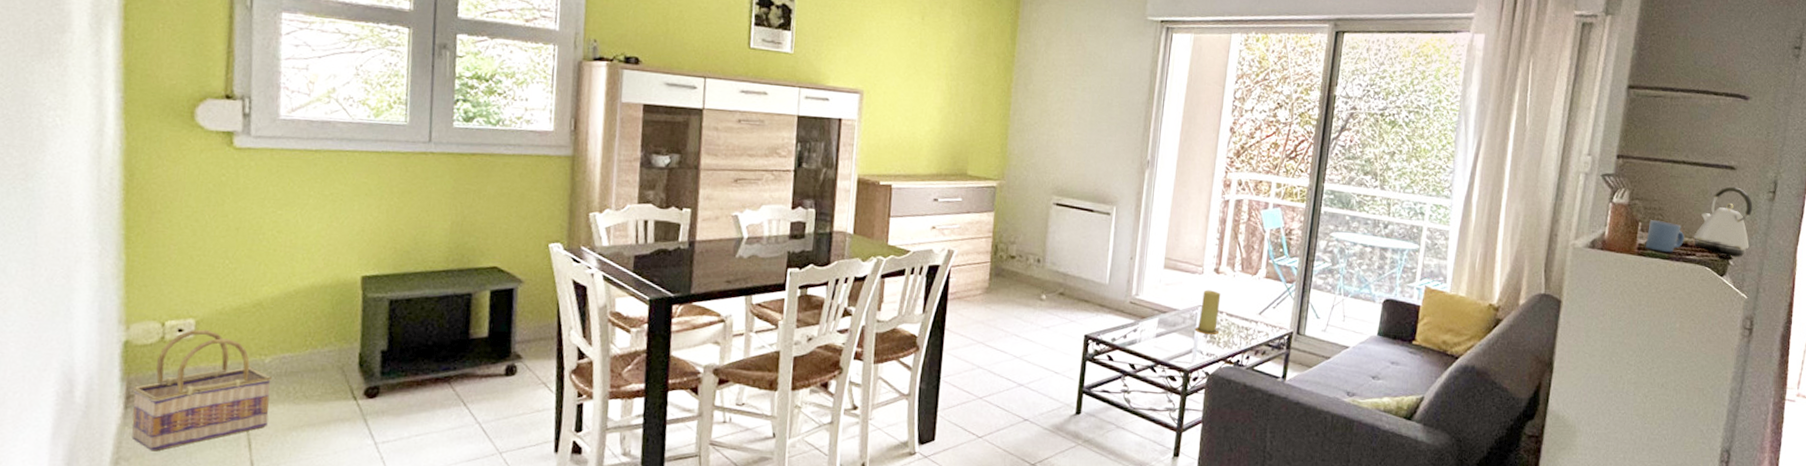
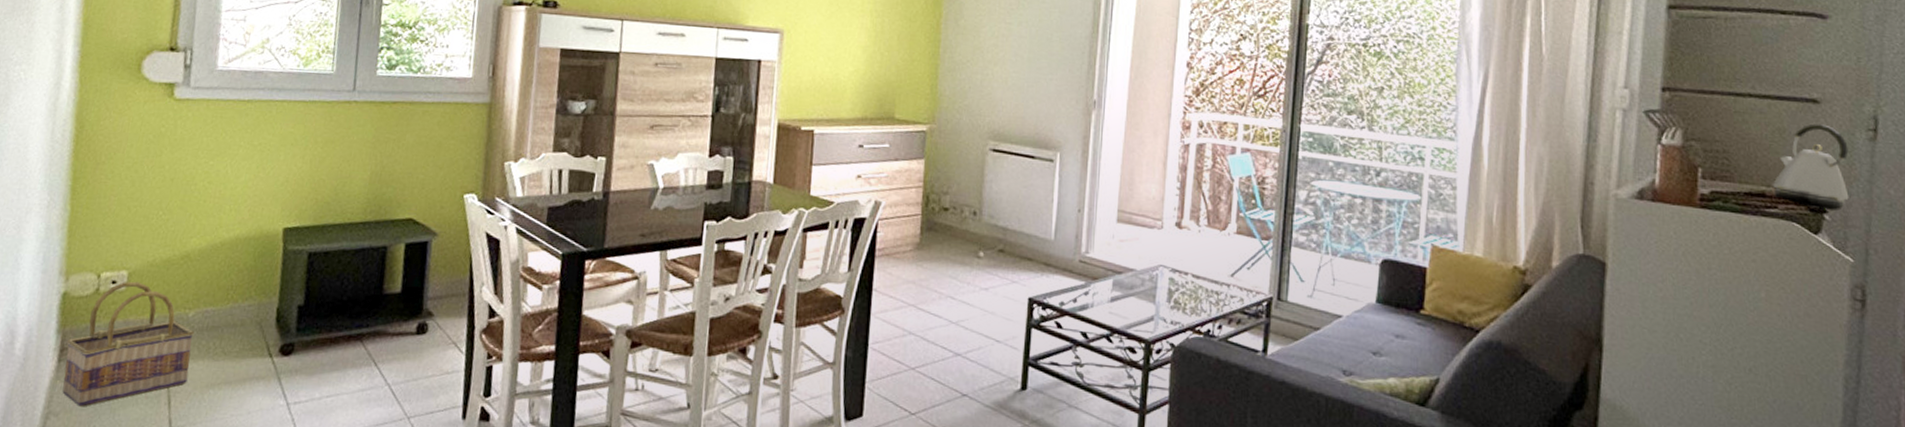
candle: present [1195,290,1221,334] -> none [1155,247,1185,299]
mug: present [1645,220,1684,255] -> none [1709,165,1761,208]

